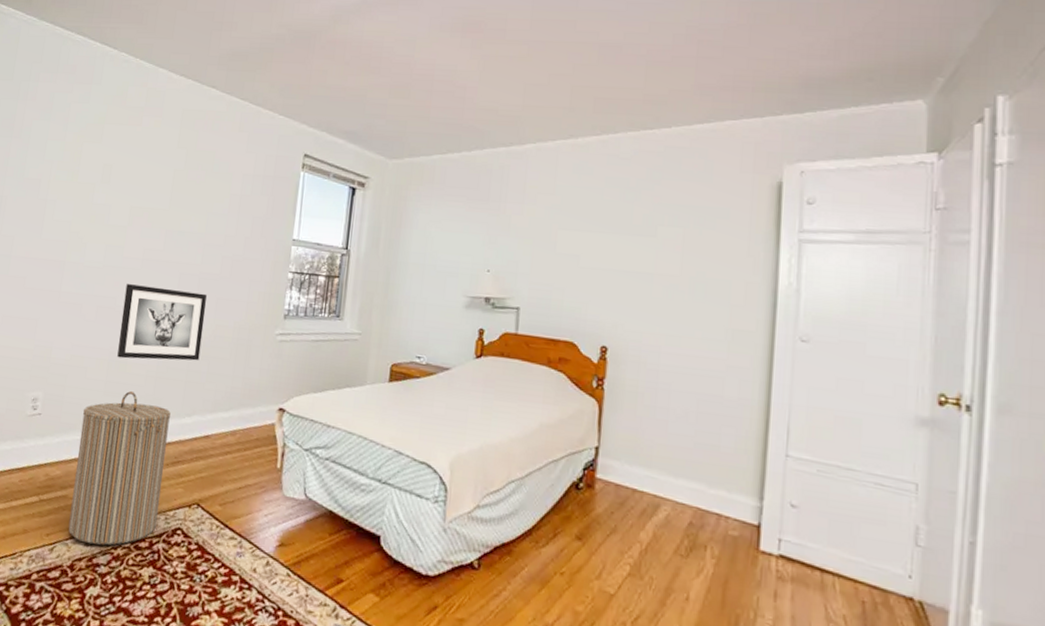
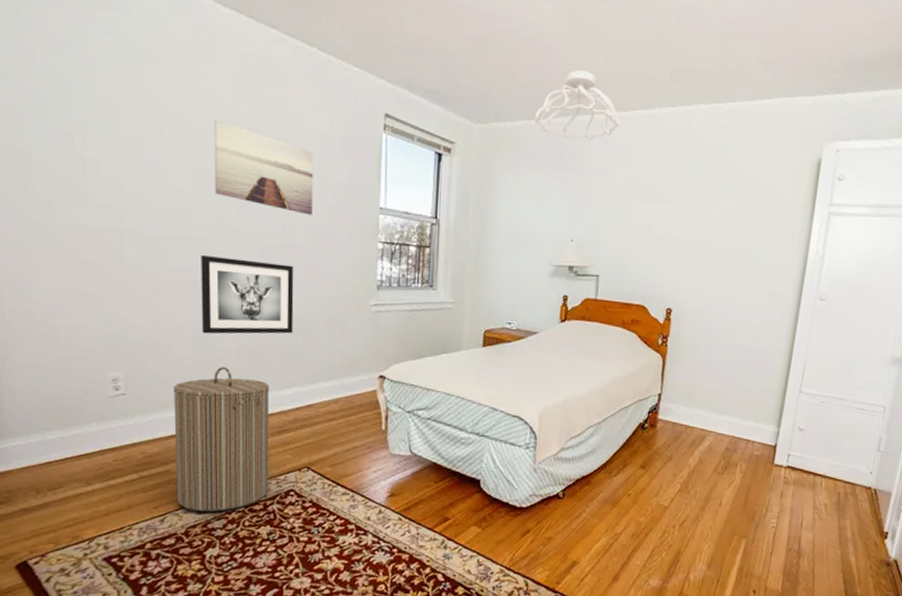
wall art: none [146,165,237,247] -> present [213,119,314,215]
ceiling light fixture: none [448,106,540,171] -> present [534,70,620,140]

